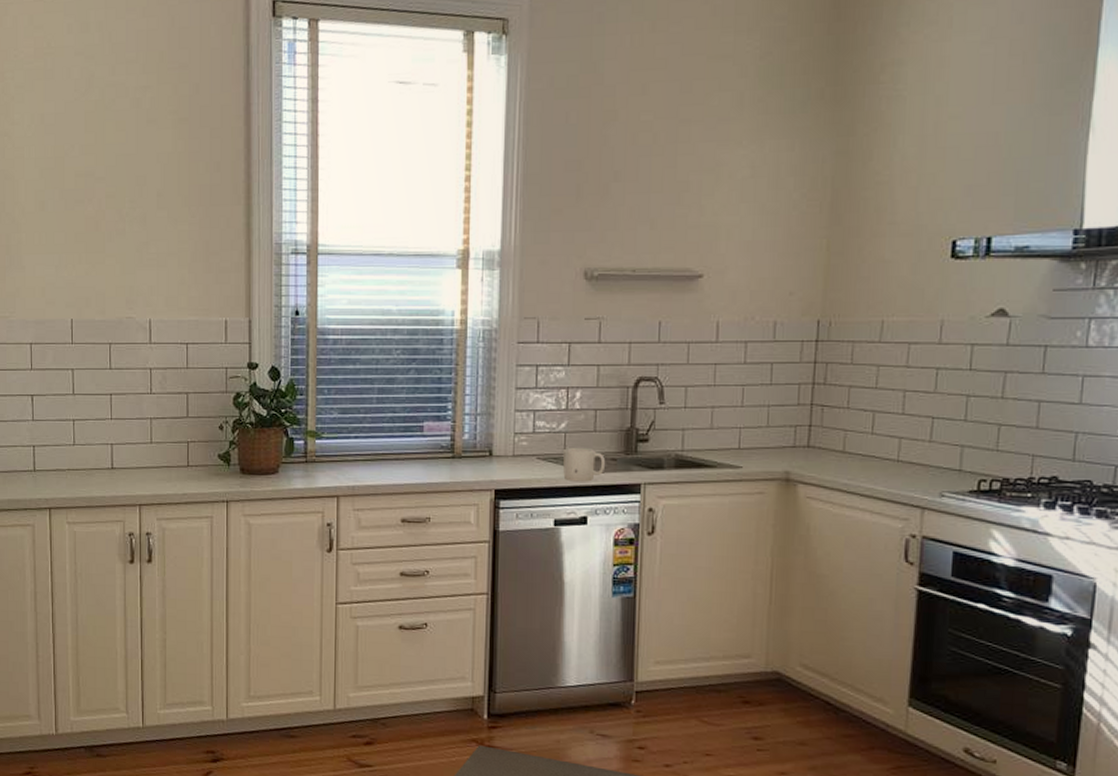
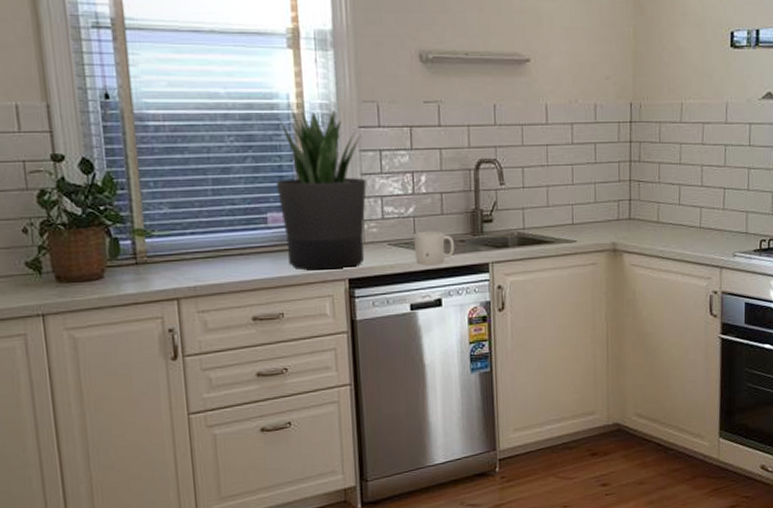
planter: none [434,318,521,480] -> present [275,101,367,270]

